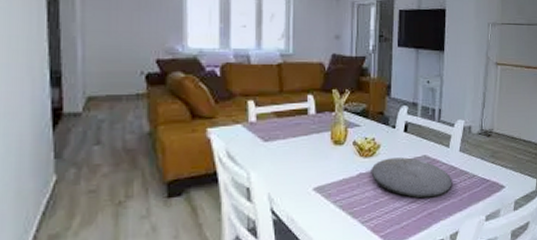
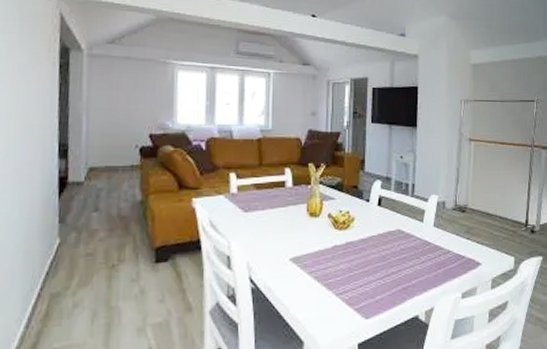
plate: present [371,157,452,199] -> none [345,231,427,273]

